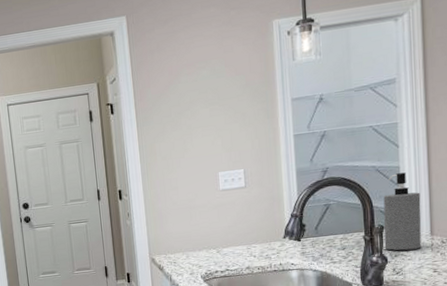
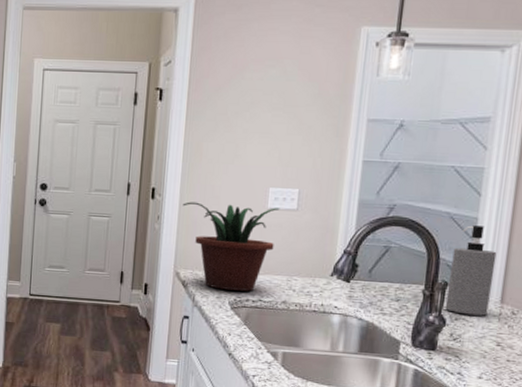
potted plant: none [147,188,231,267] -> present [182,202,280,292]

